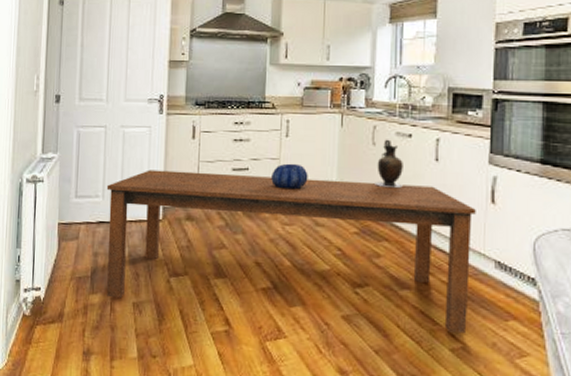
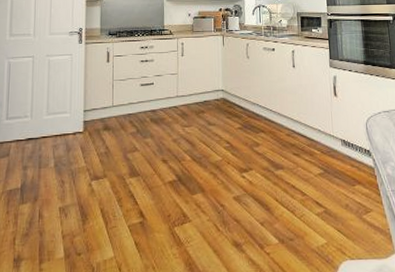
dining table: present [106,170,476,334] -> none [34,87,327,206]
decorative bowl: present [271,163,308,190] -> none [172,77,201,98]
pitcher: present [375,139,403,189] -> none [251,53,271,91]

